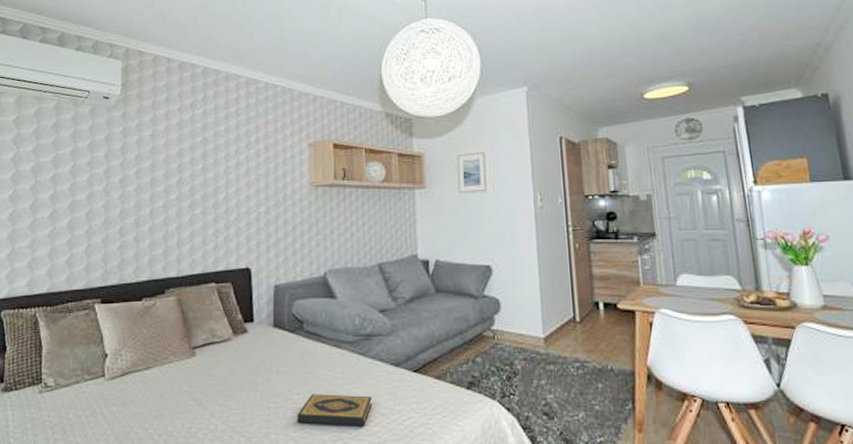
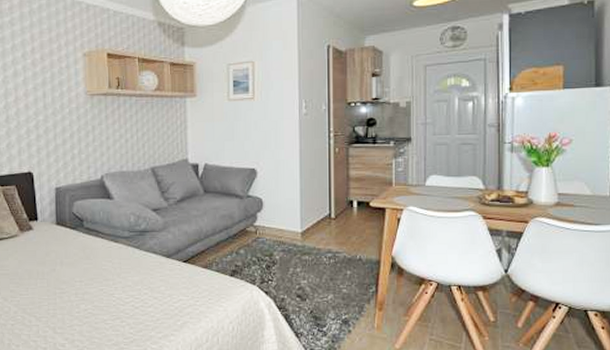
hardback book: present [297,394,372,427] -> none [80,281,146,308]

